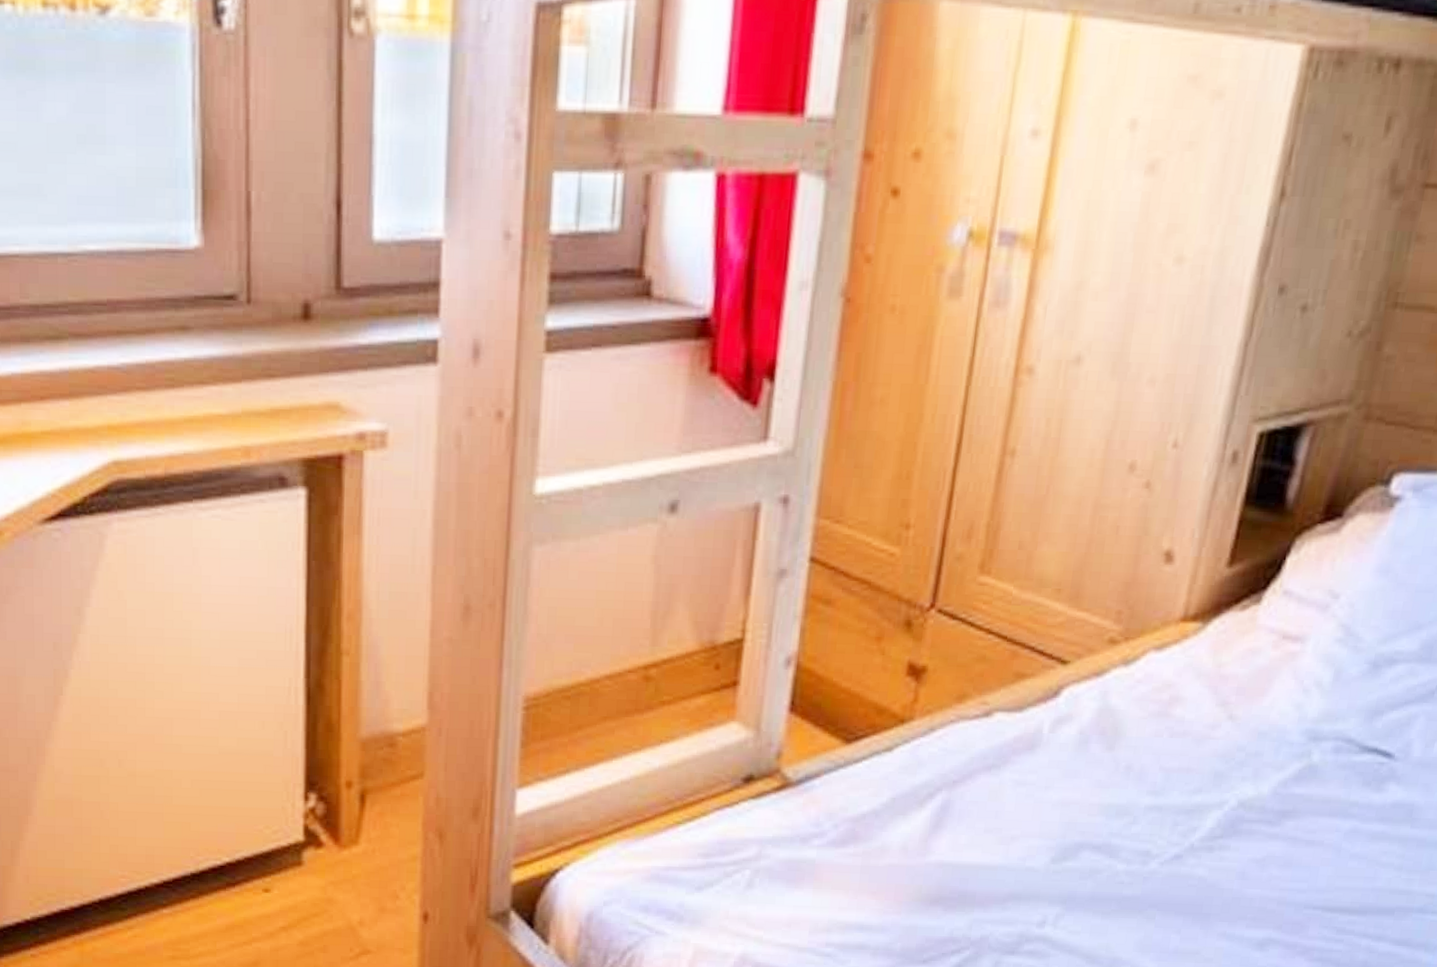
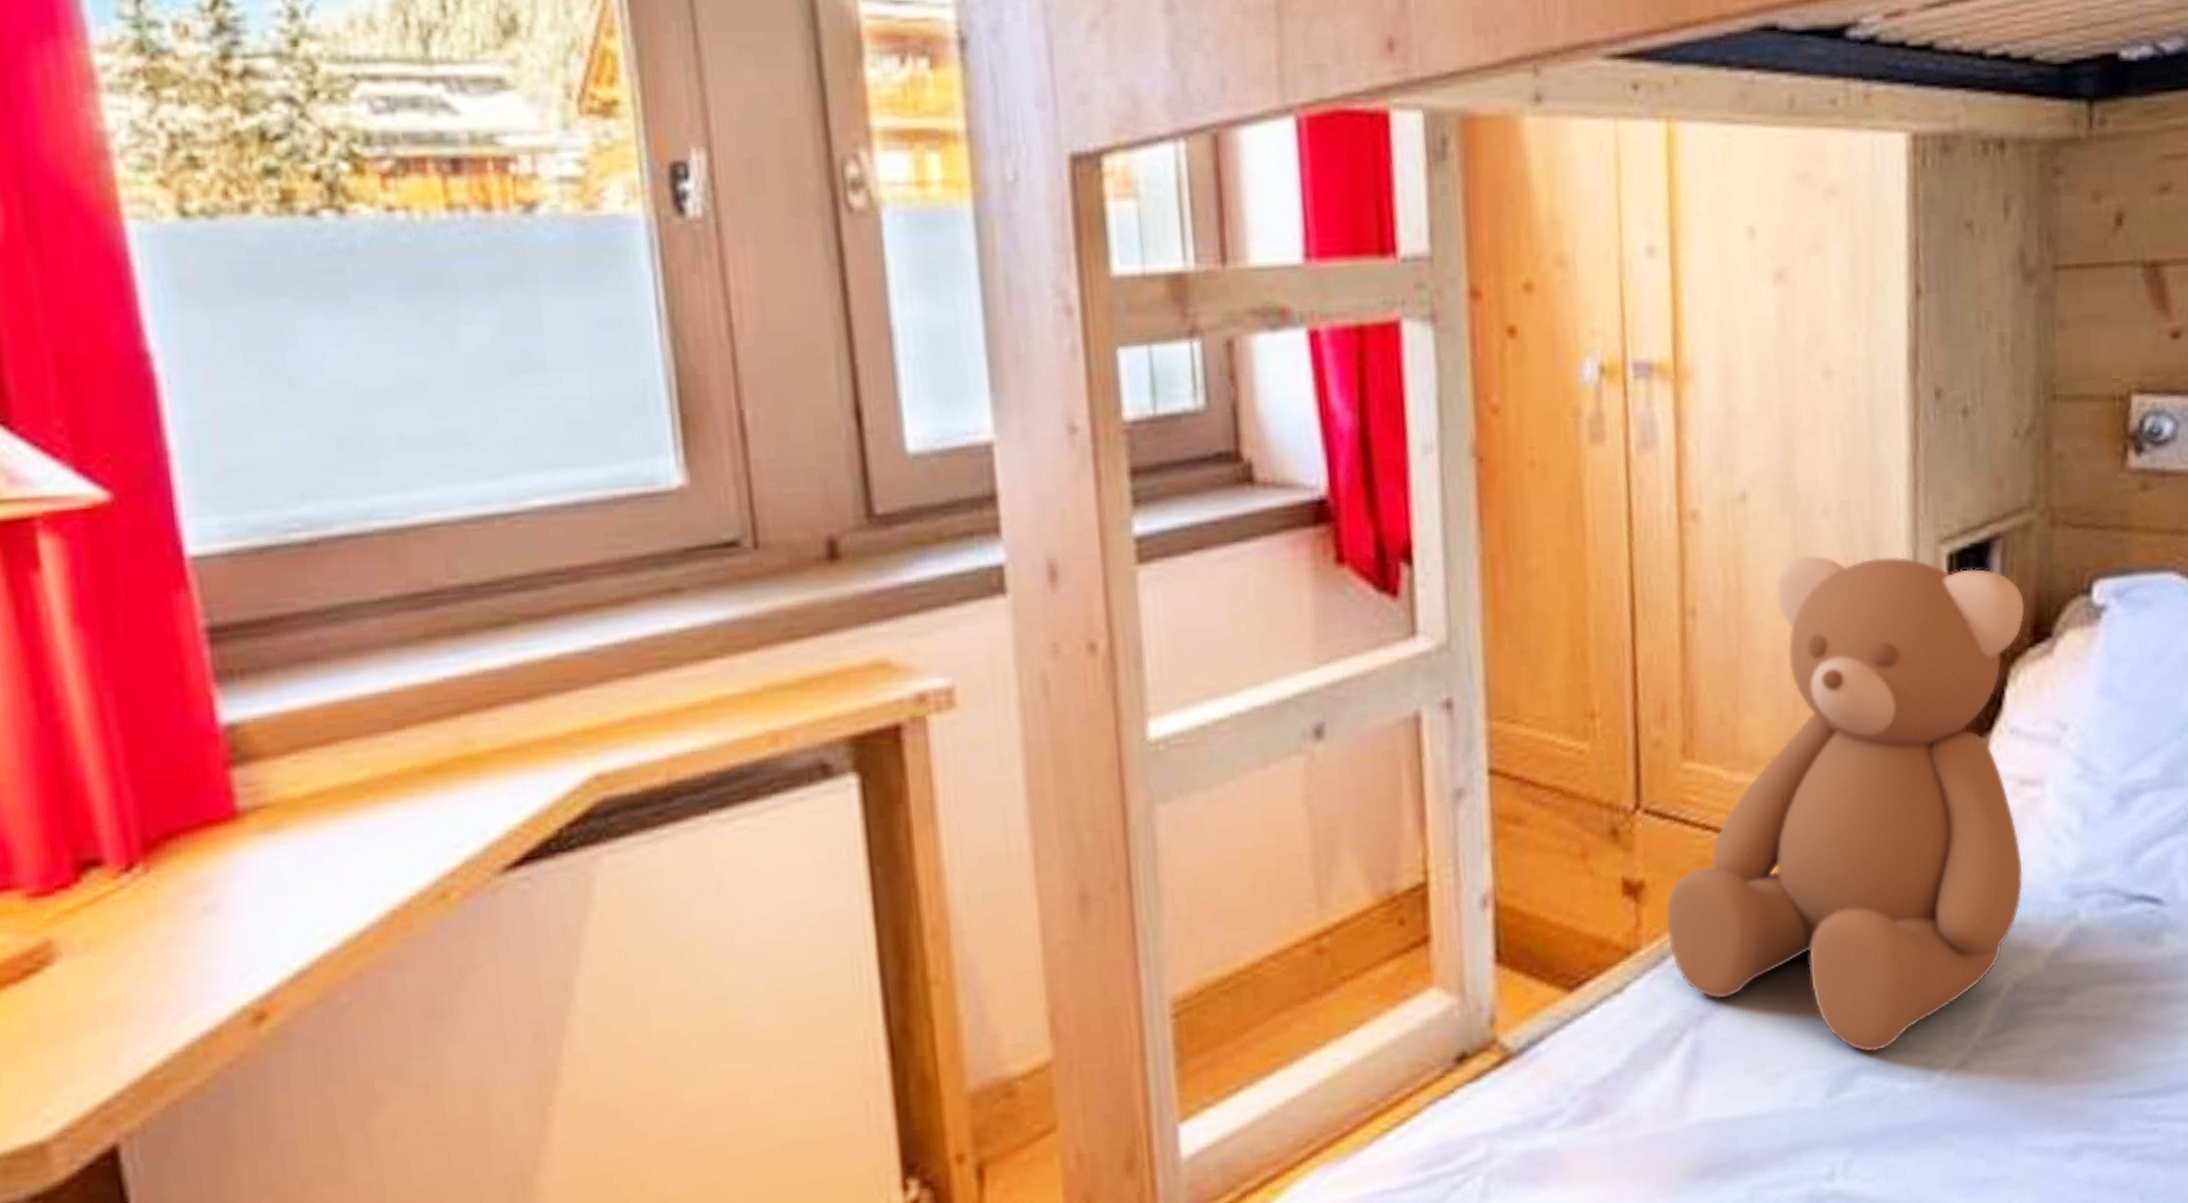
teddy bear: none [938,417,1323,834] -> present [1665,555,2025,1053]

